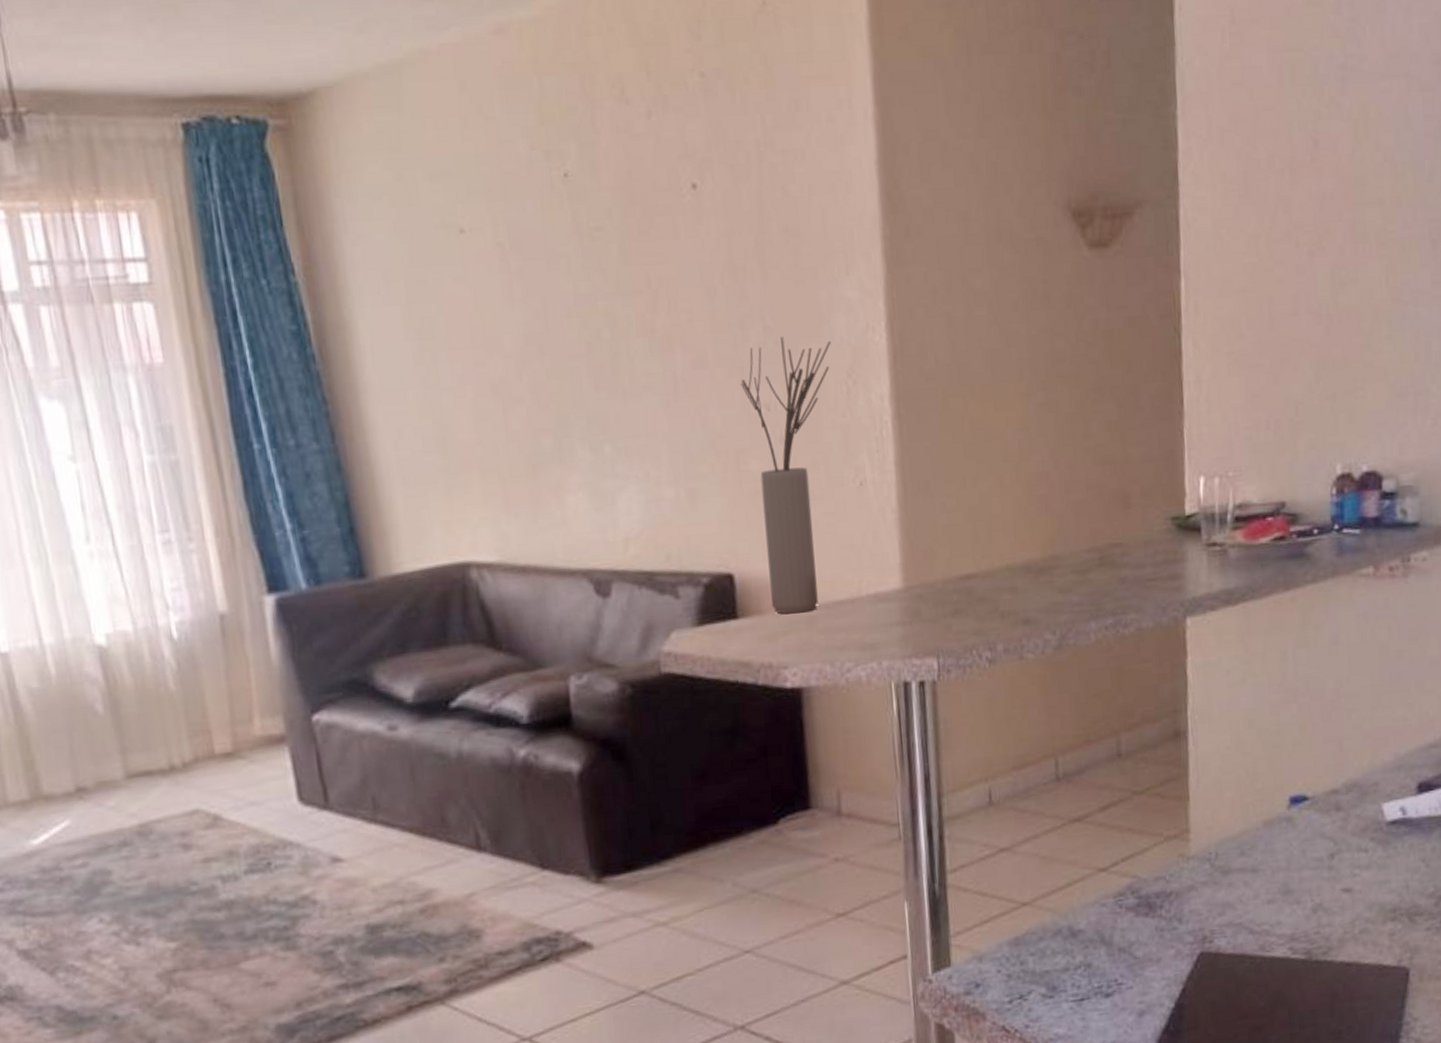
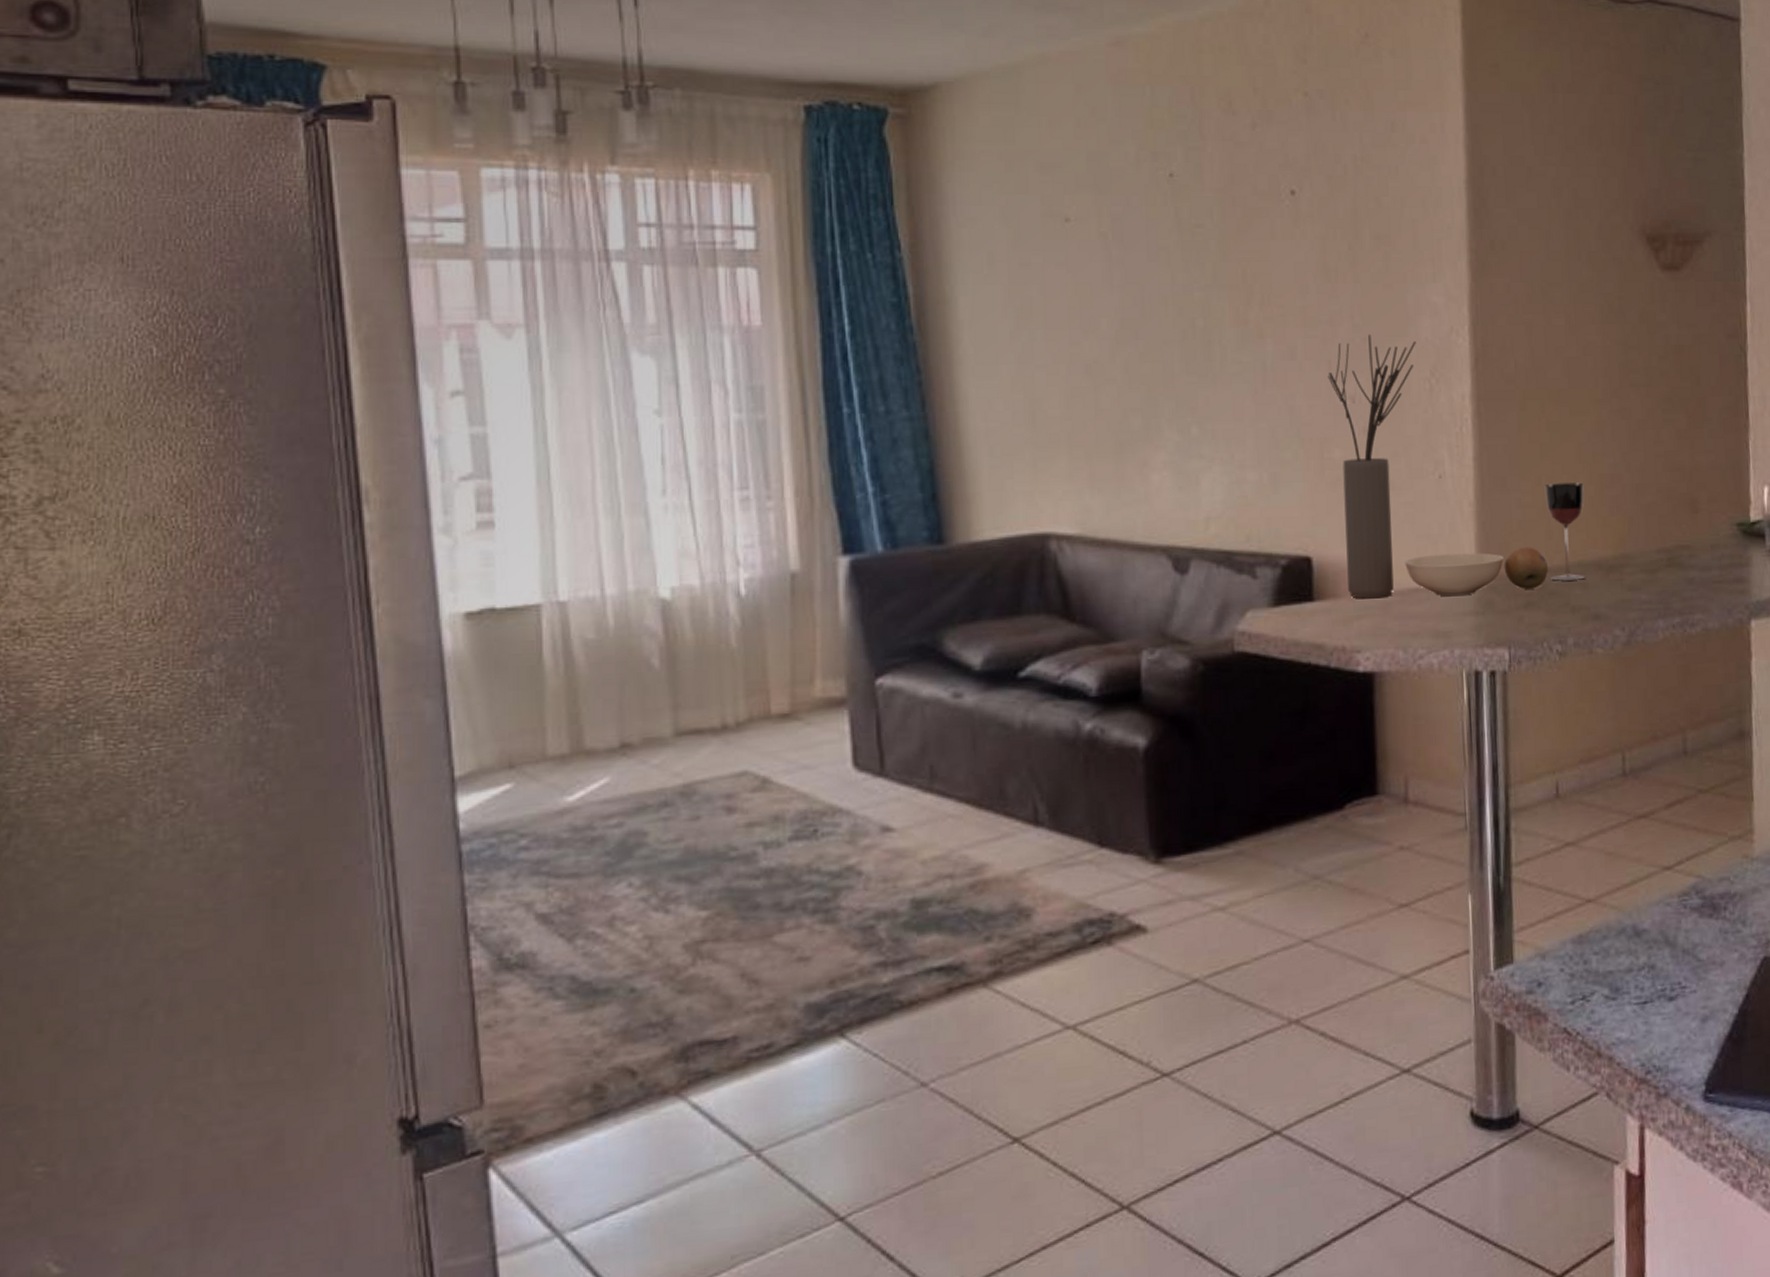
bowl: none [827,561,930,608] -> present [1403,553,1505,597]
fruit: none [929,552,976,597] -> present [1503,546,1549,589]
wineglass: none [969,482,1015,587] -> present [1544,482,1586,581]

